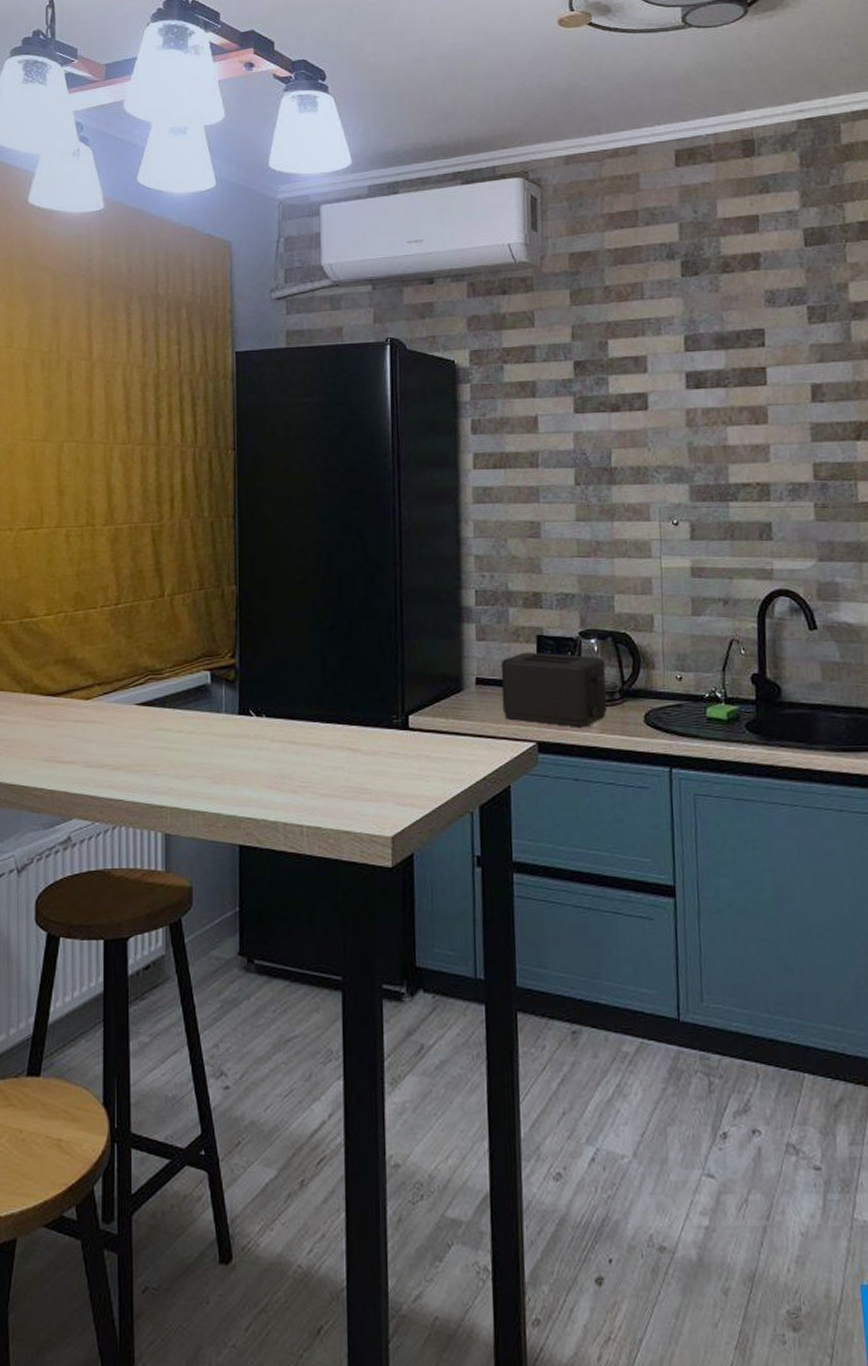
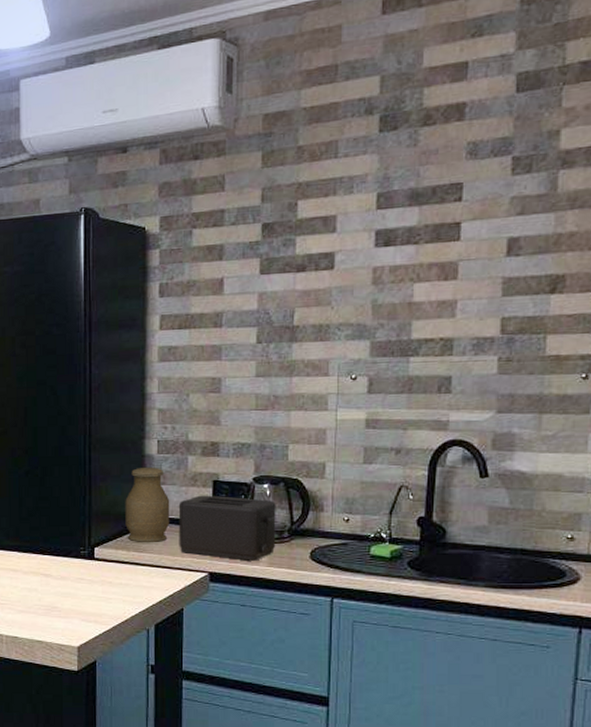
decorative jar: none [442,621,492,709] -> present [125,467,170,543]

